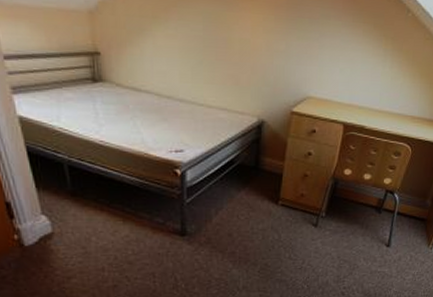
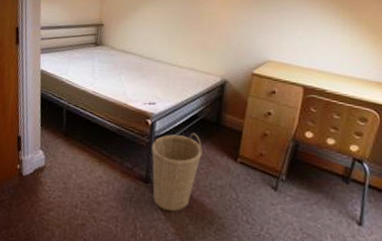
basket: none [185,179,242,260] -> present [151,132,203,212]

